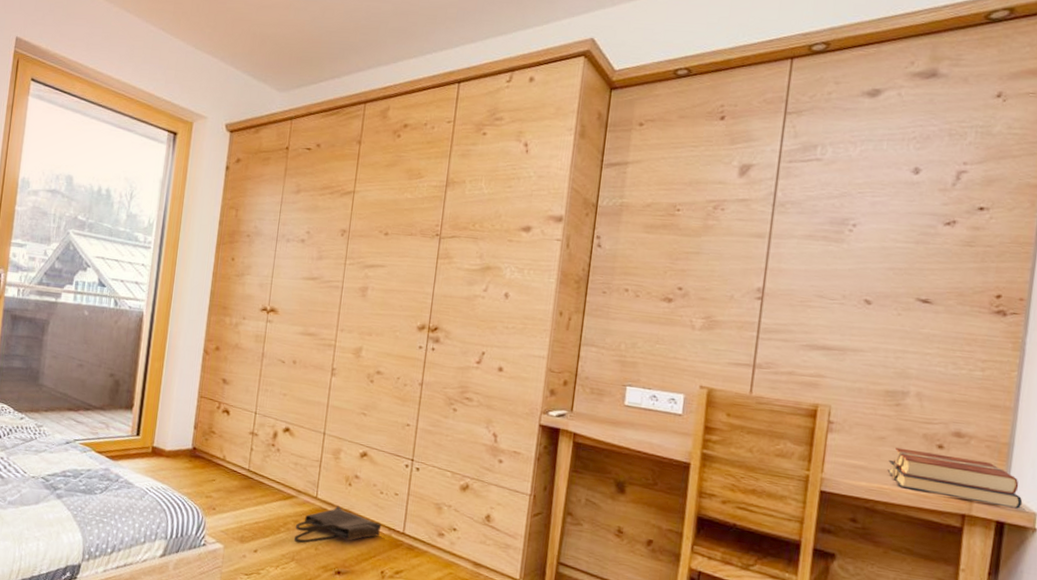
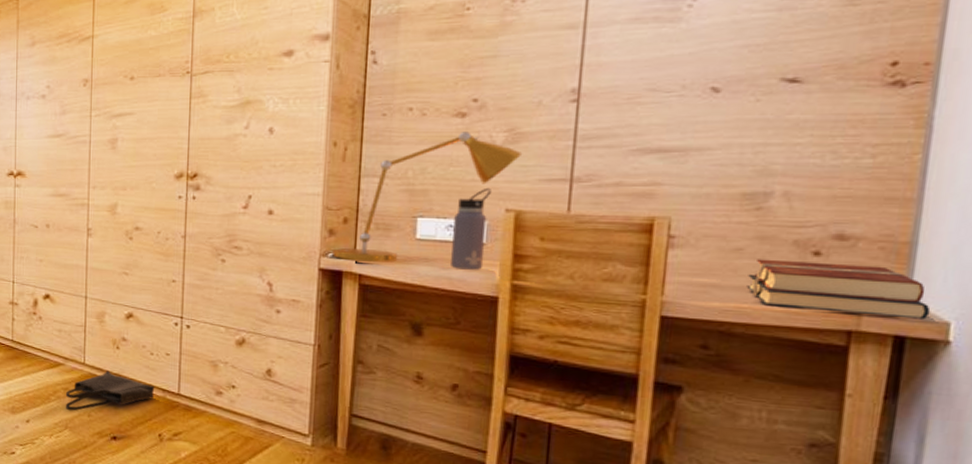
desk lamp: none [548,314,716,425] -> present [328,131,523,263]
water bottle: none [652,365,690,439] -> present [451,187,493,271]

